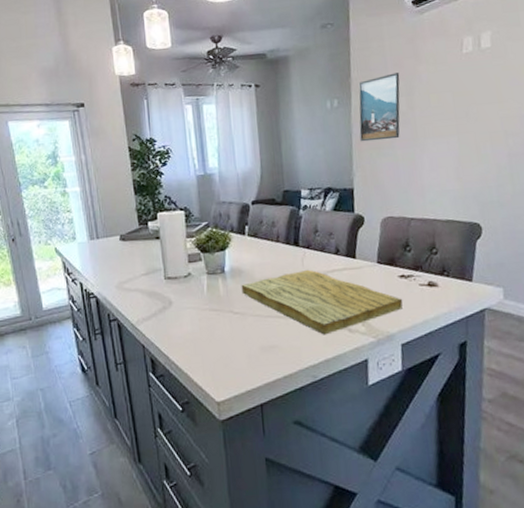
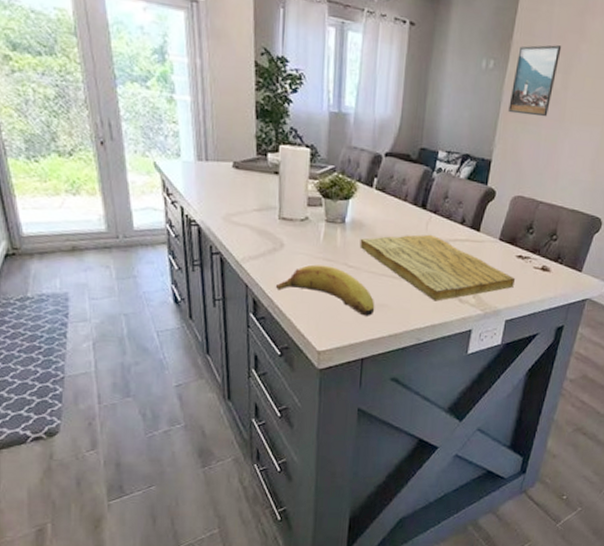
fruit: none [169,315,266,360] -> present [275,264,375,316]

